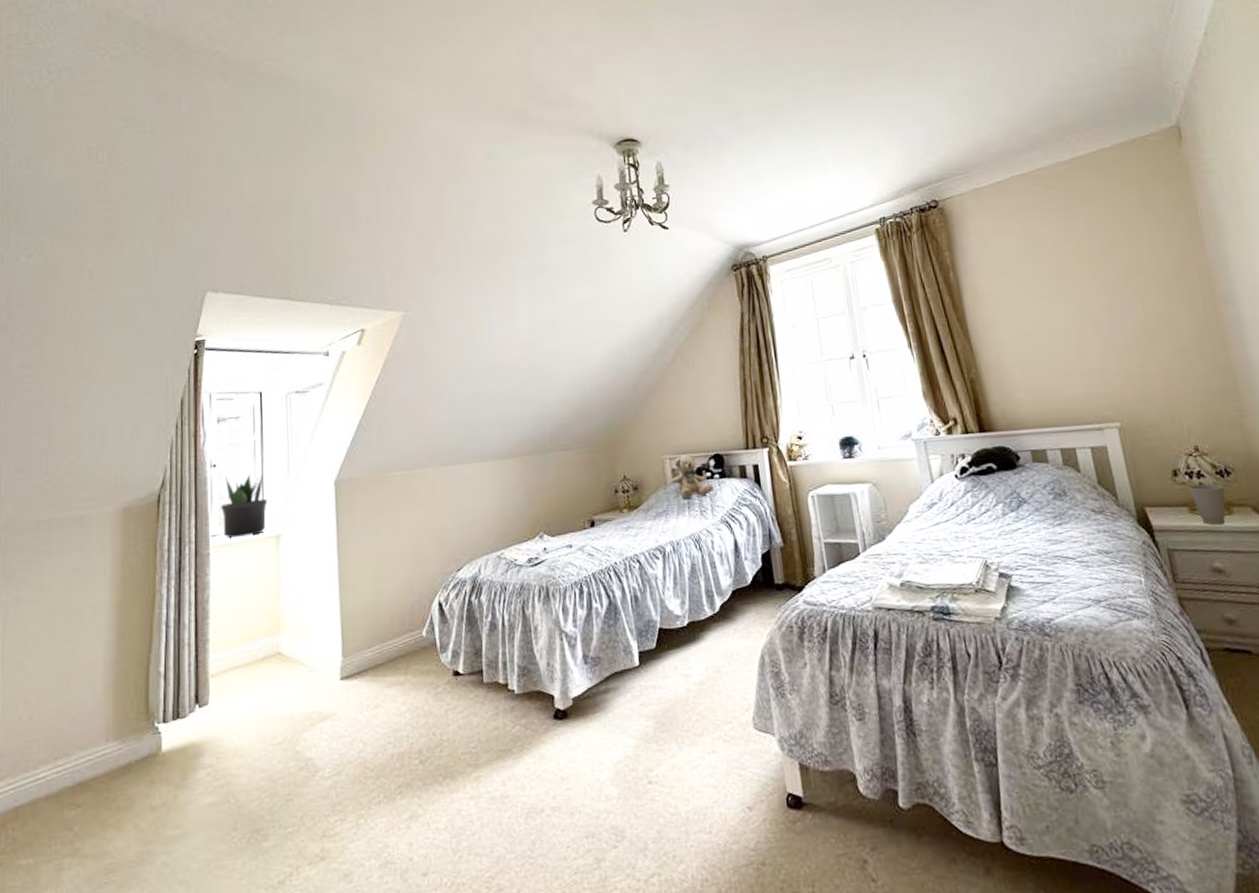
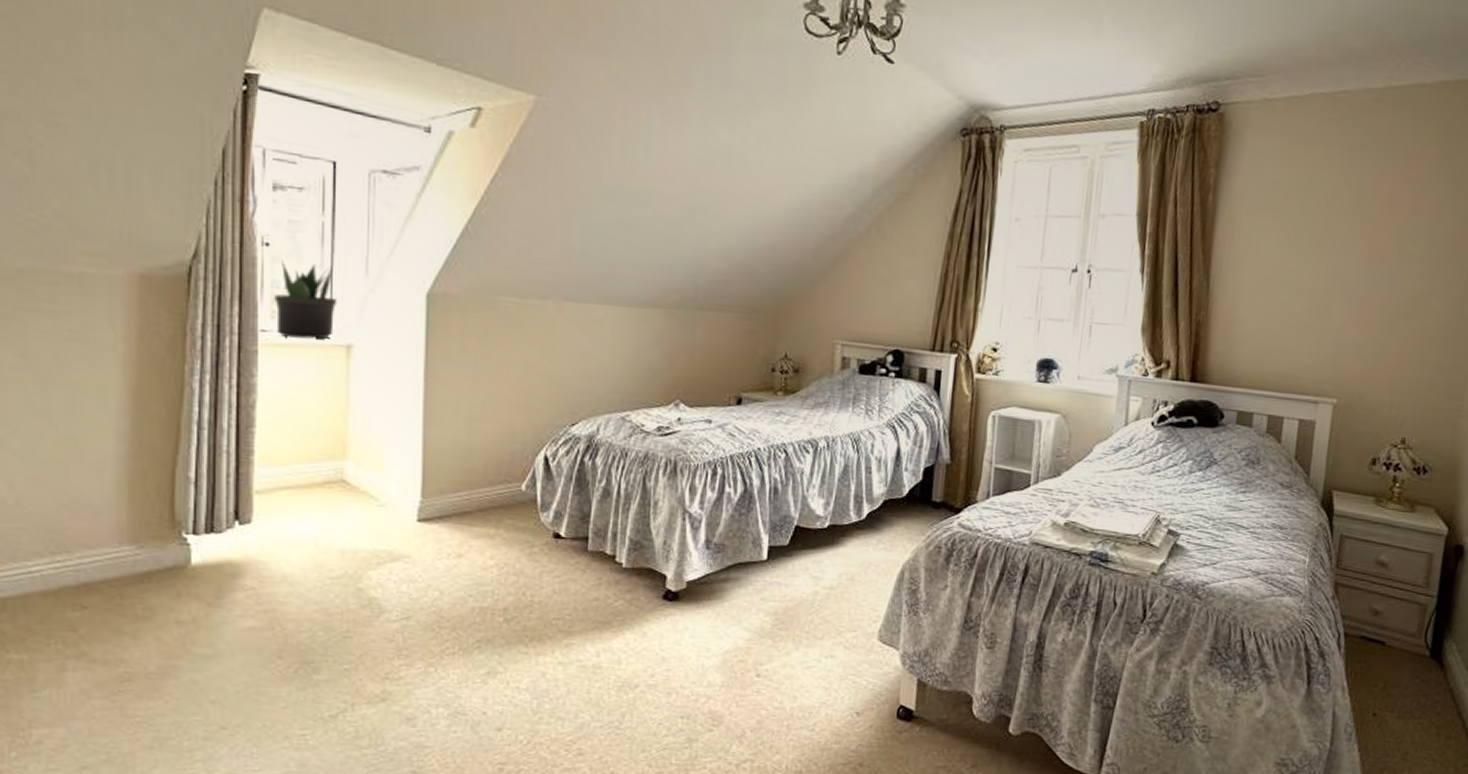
teddy bear: present [670,454,715,499] -> none [837,343,887,395]
cup: present [1187,484,1226,526] -> none [1381,476,1416,521]

